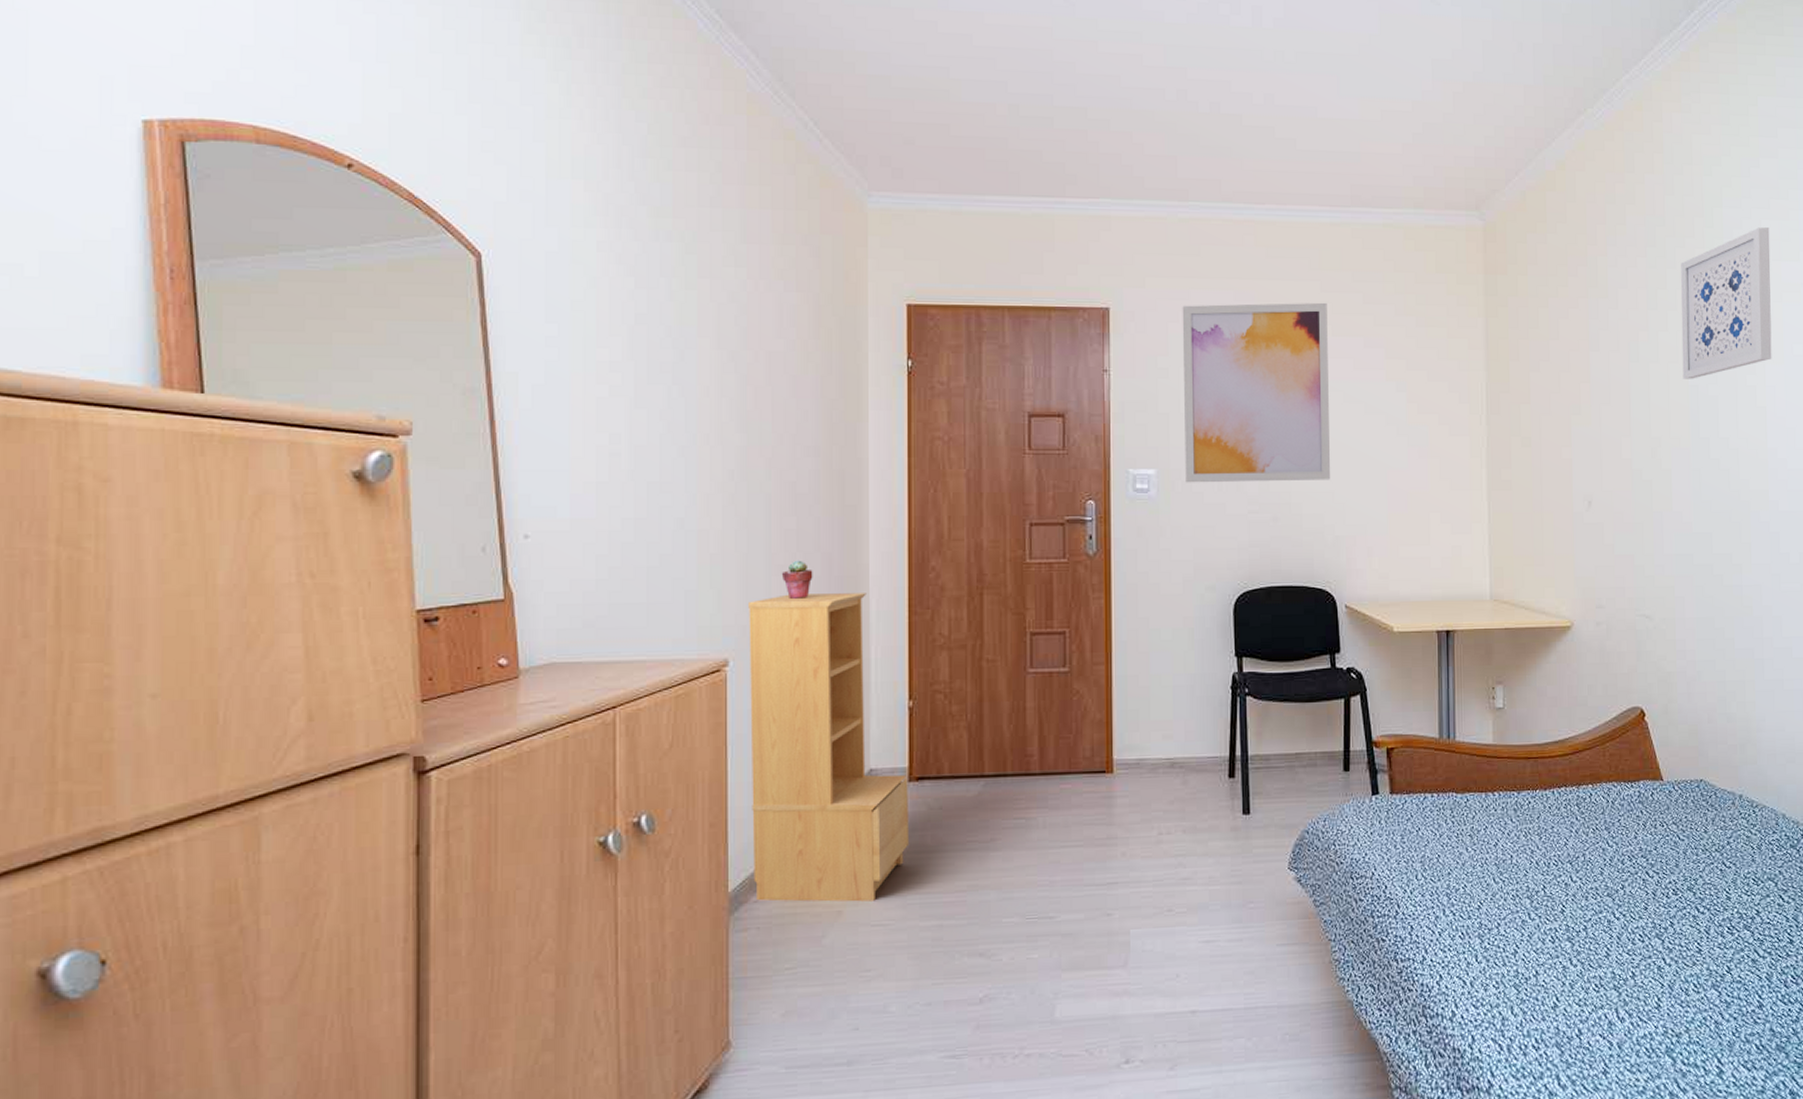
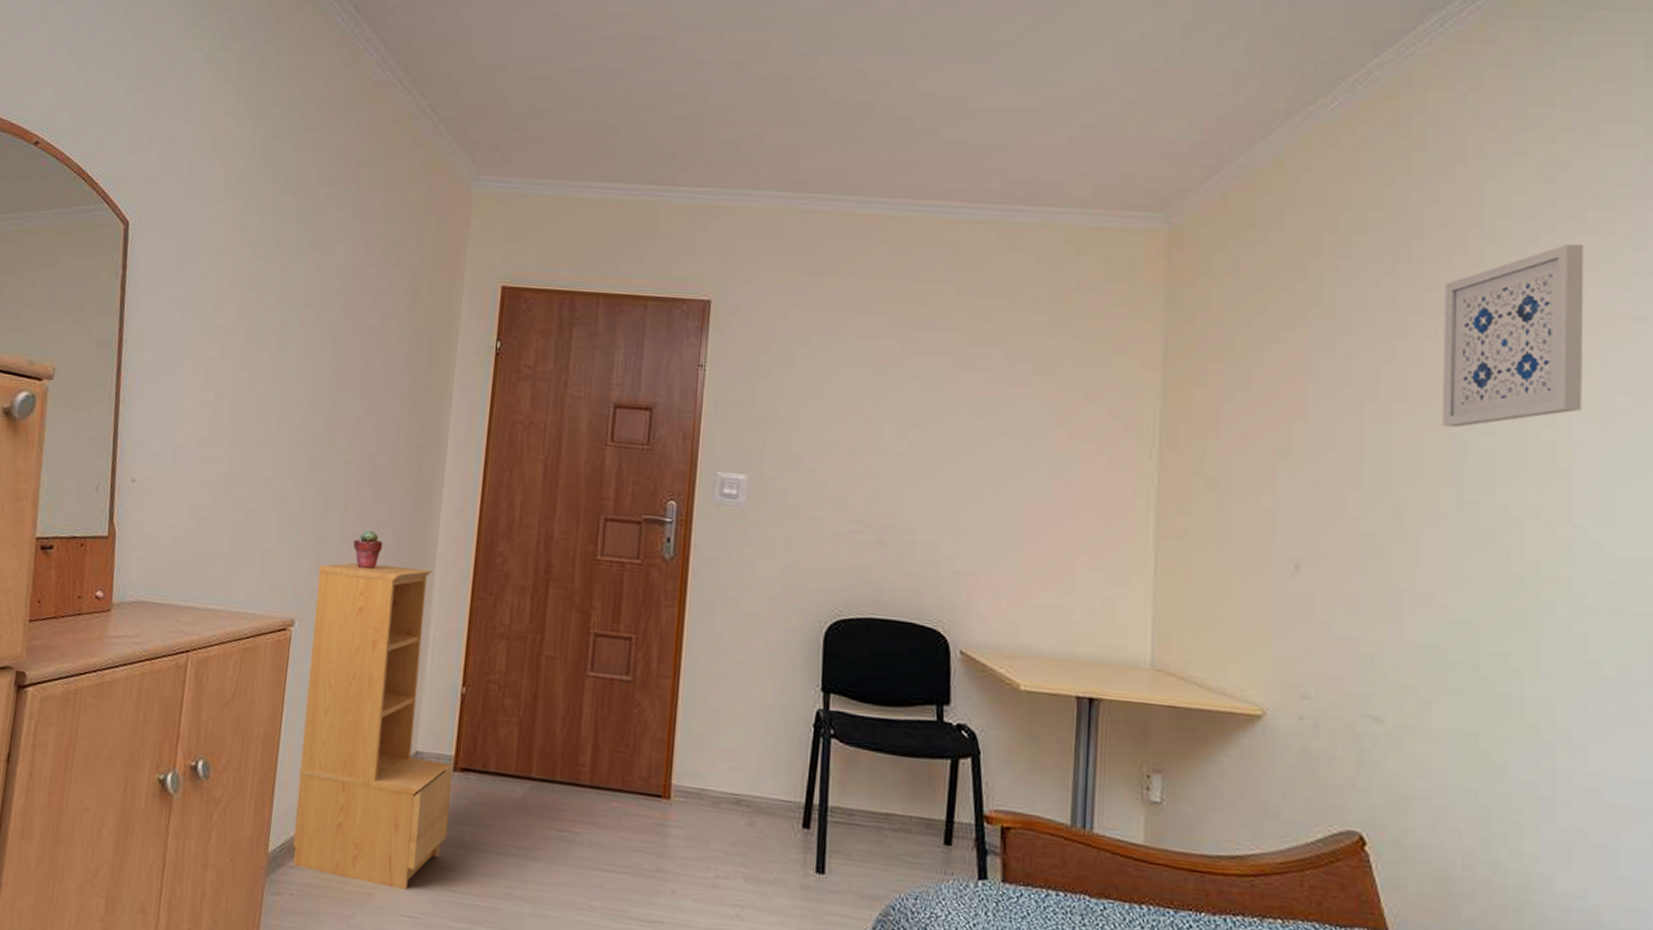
wall art: present [1182,302,1331,483] -> none [780,302,963,506]

